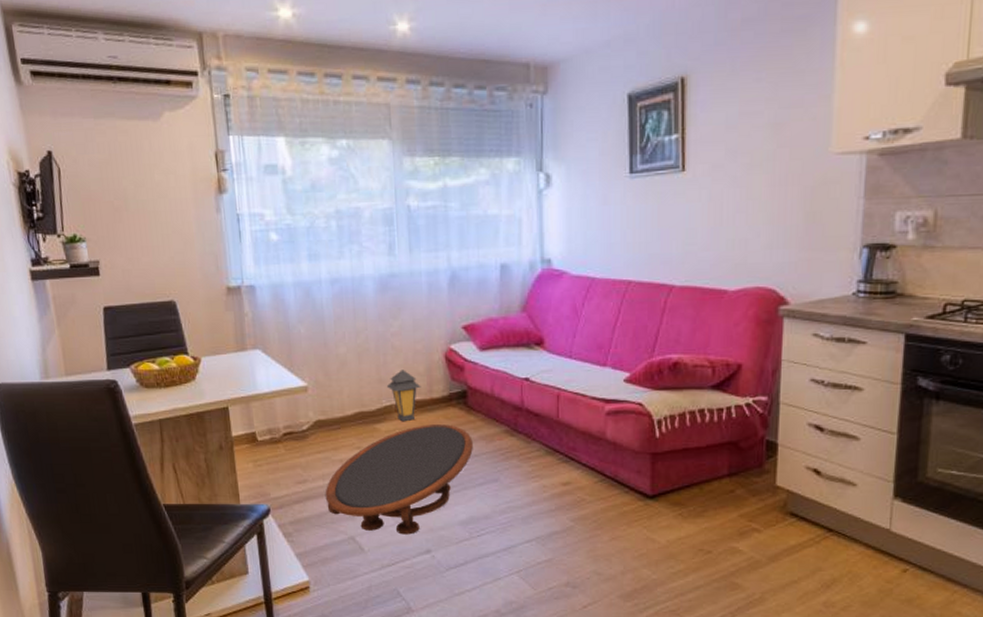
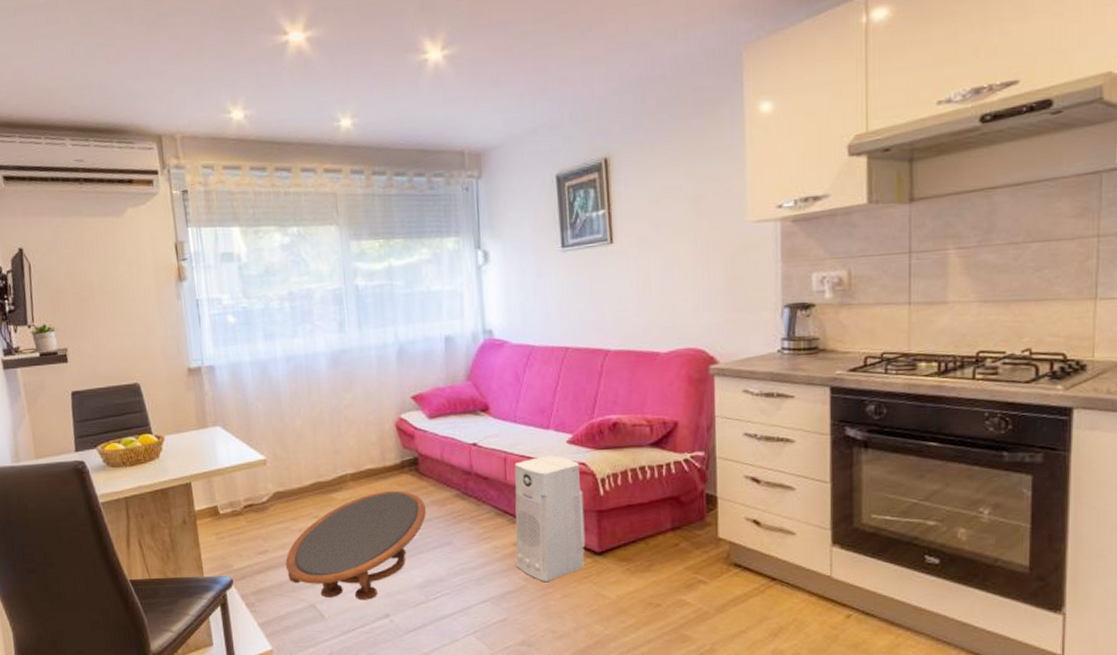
lantern: present [386,370,421,422] -> none [341,440,374,490]
air purifier: none [564,394,638,524] -> present [514,455,586,583]

